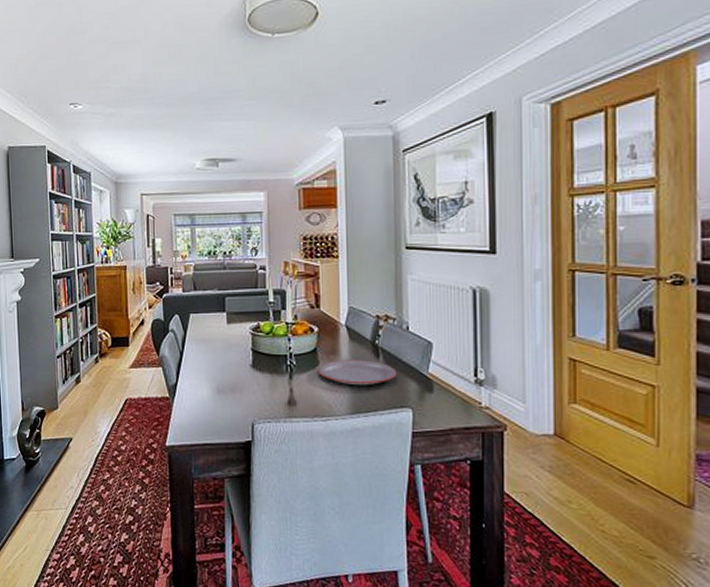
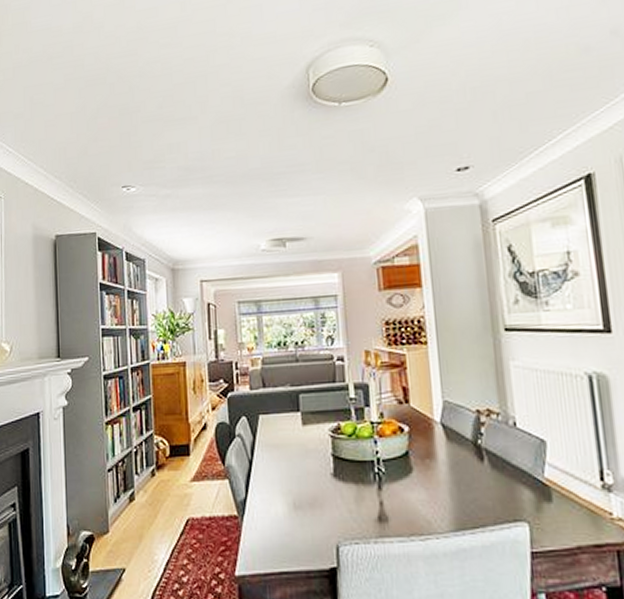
plate: present [318,359,397,386] -> none [411,464,507,496]

